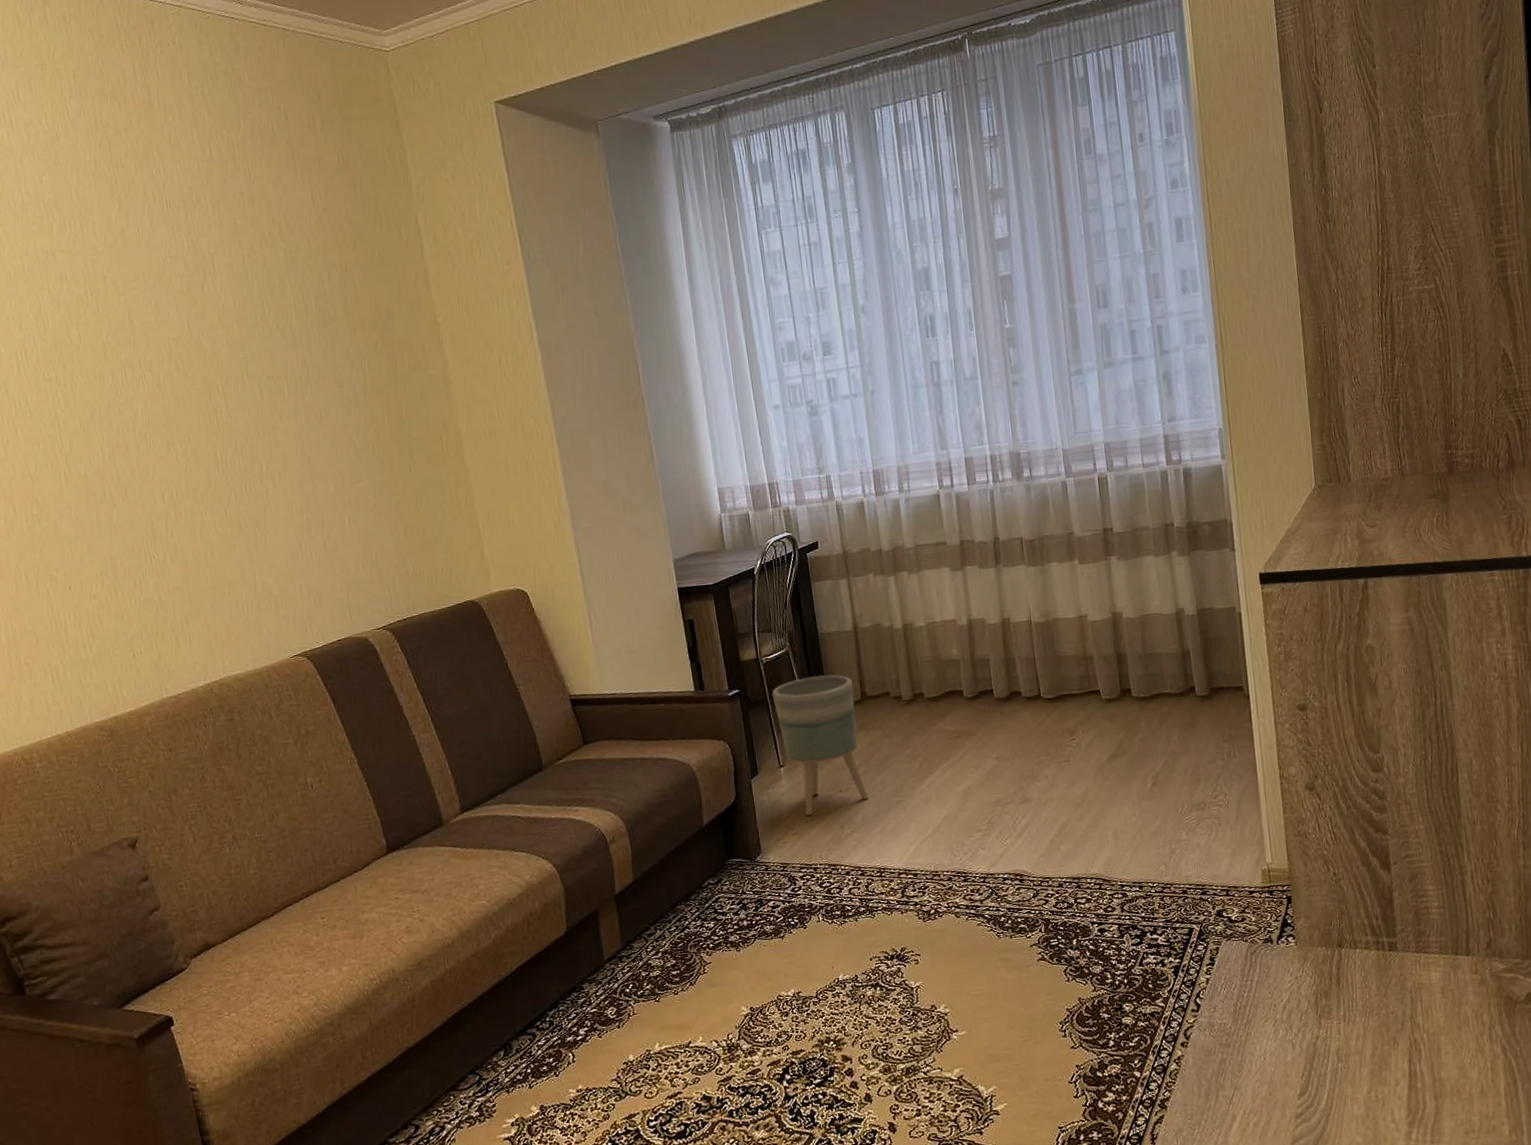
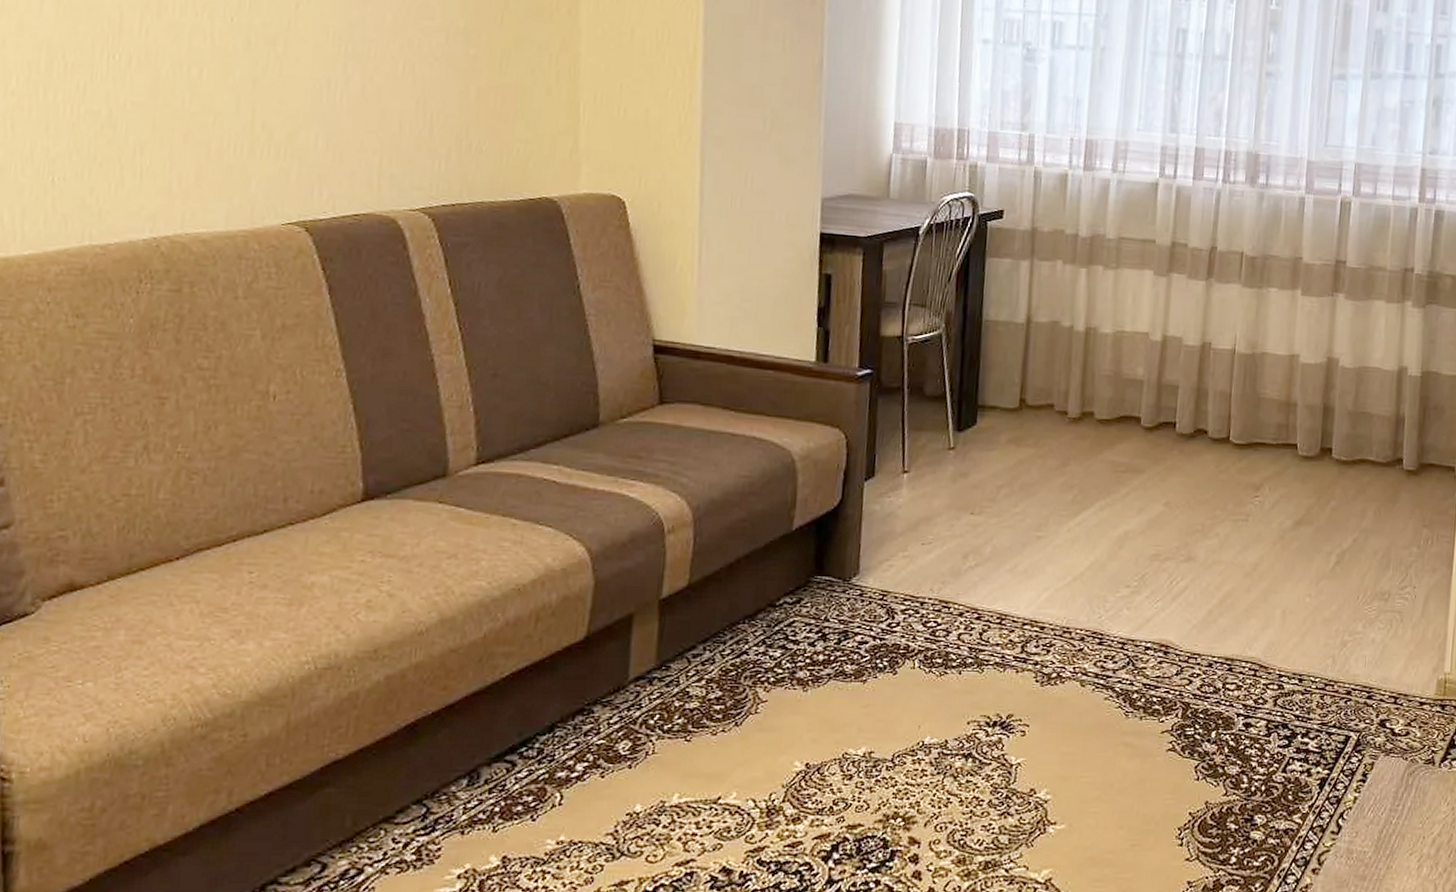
planter: present [771,675,869,815] -> none [911,369,1012,537]

